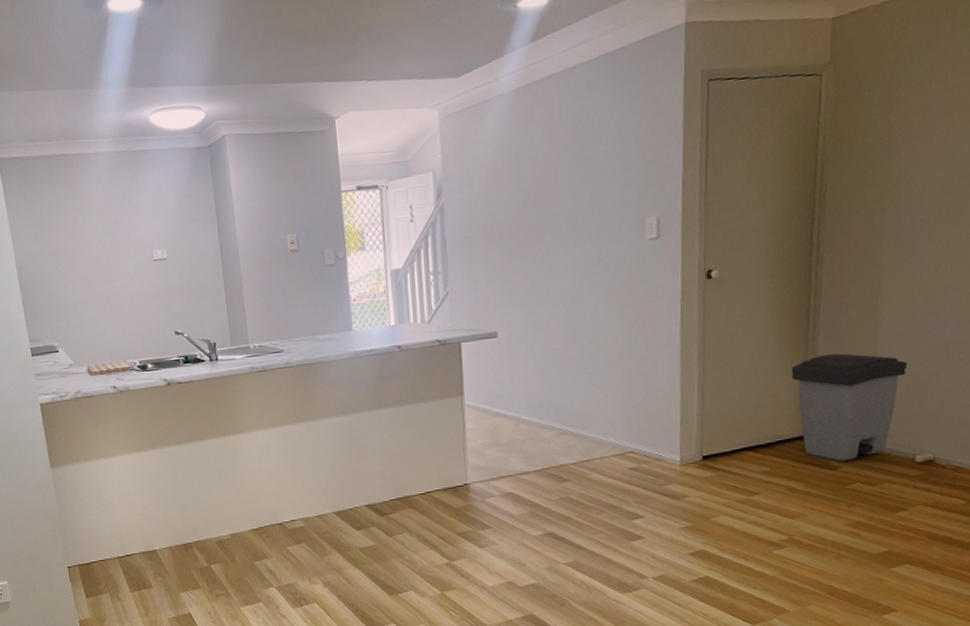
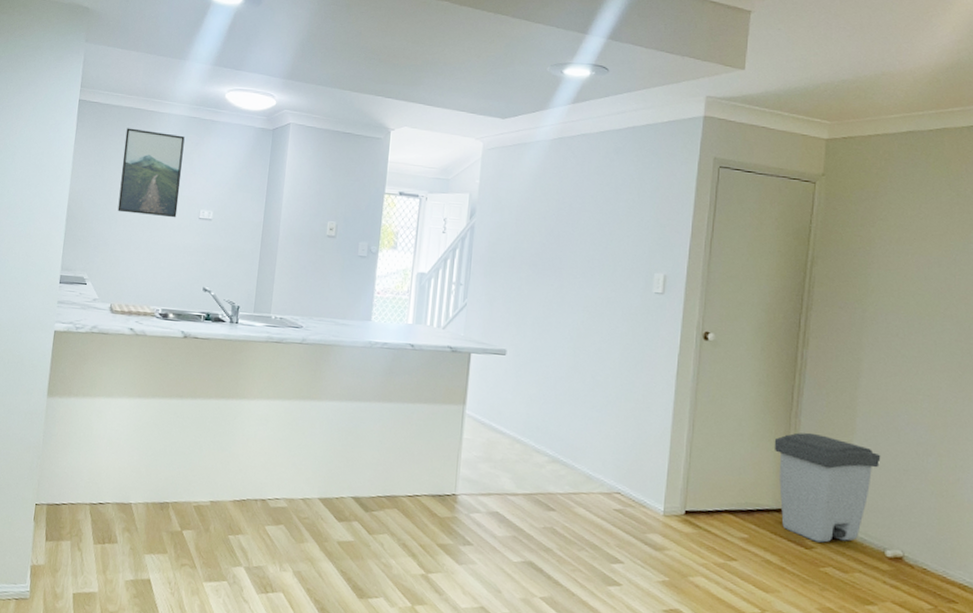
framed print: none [55,174,130,271] -> present [117,128,185,218]

